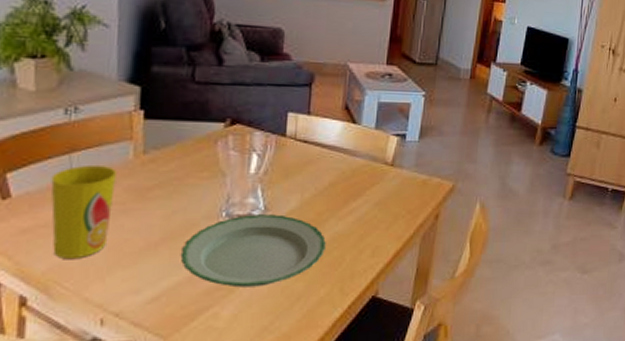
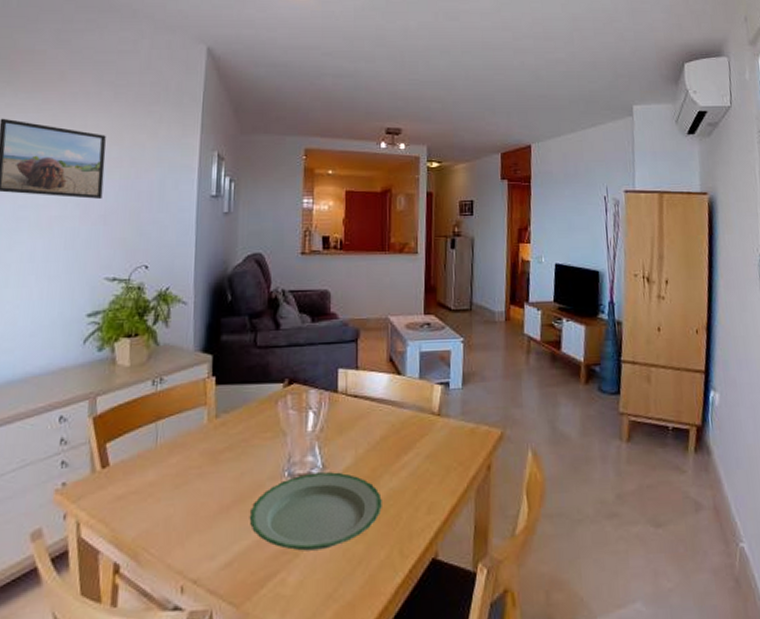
cup: present [50,164,117,258] -> none [140,430,194,524]

